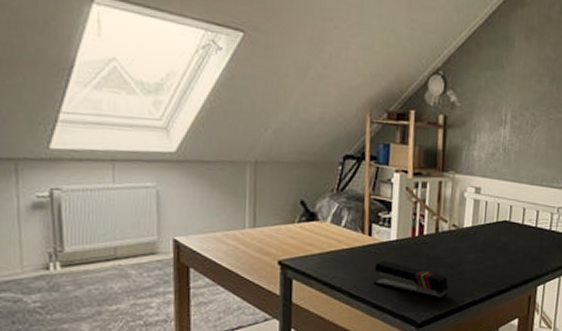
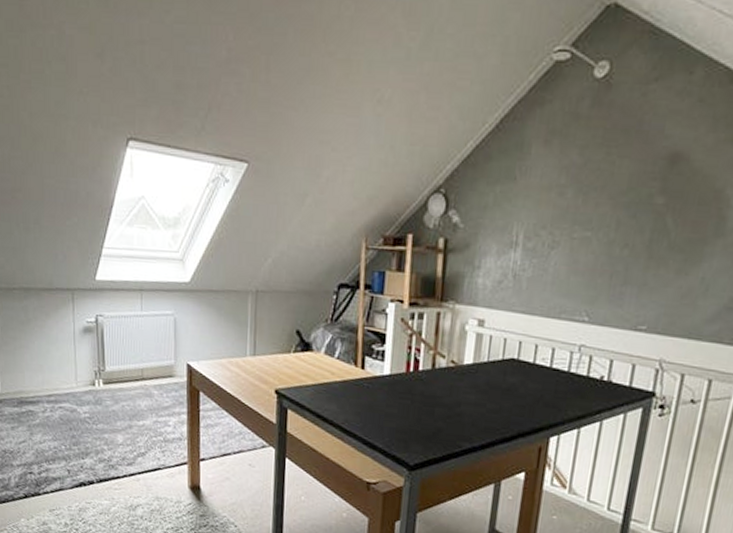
stapler: present [373,260,449,300] -> none [364,395,445,443]

